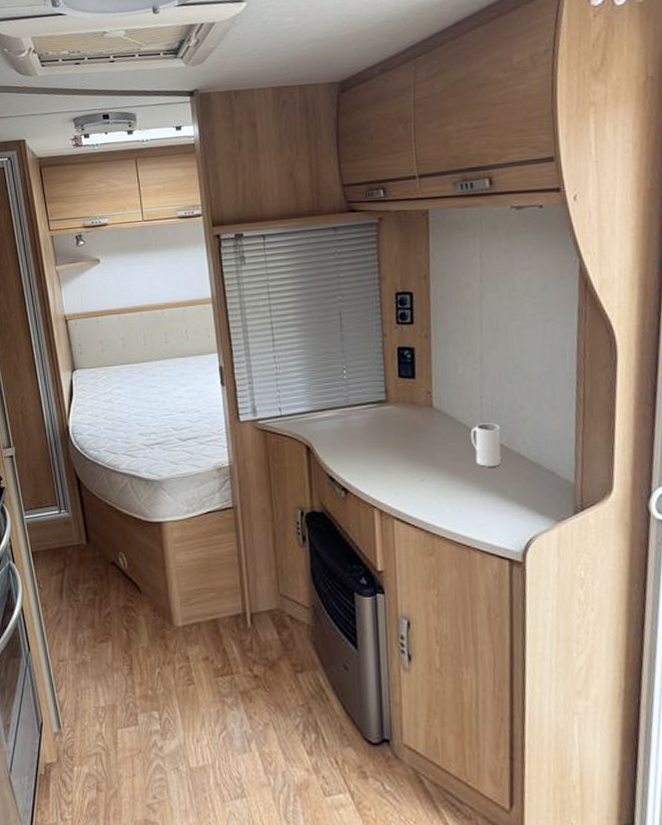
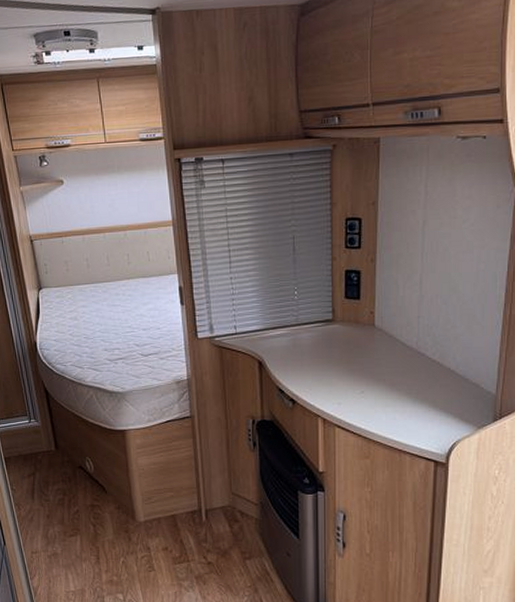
mug: present [471,423,501,467] -> none [408,341,434,380]

